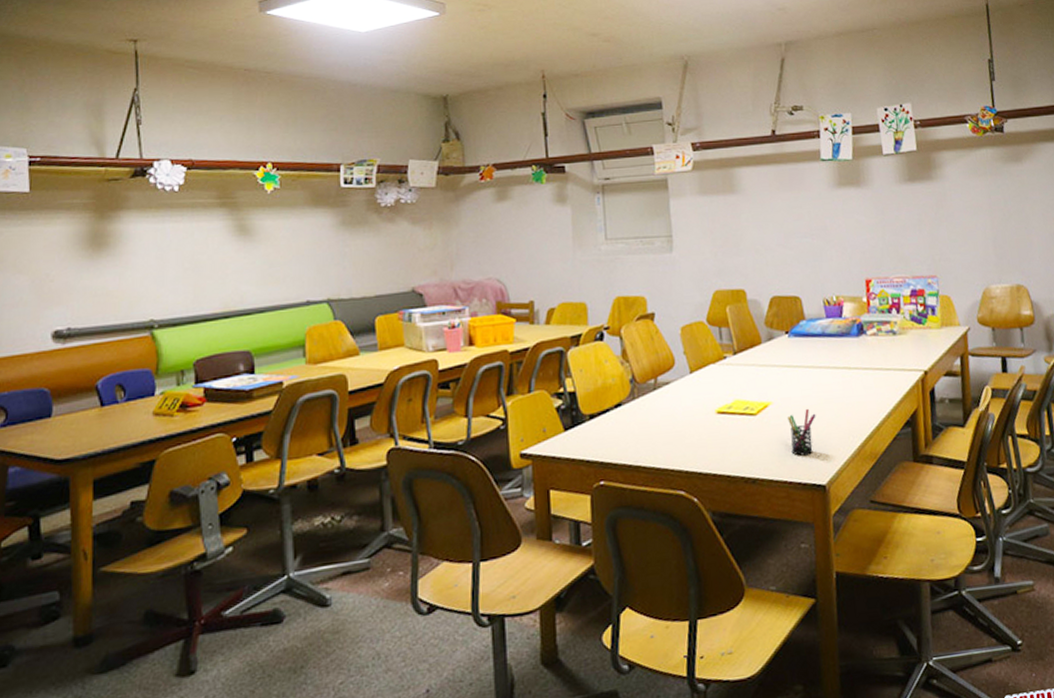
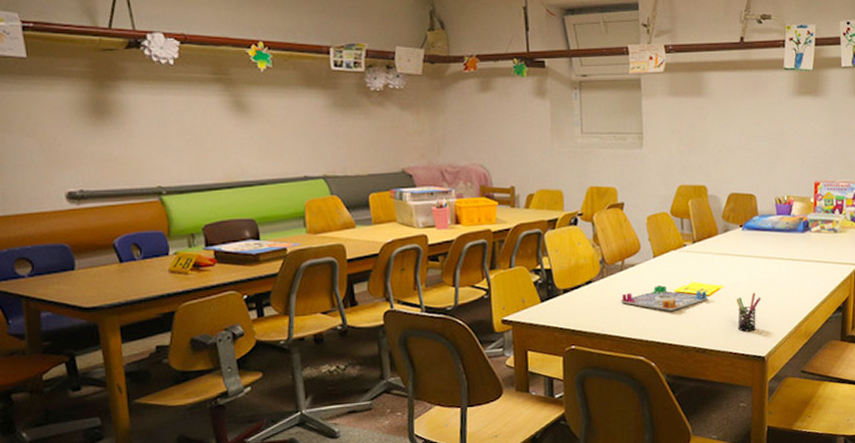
board game: none [656,405,755,435] -> present [621,285,708,311]

